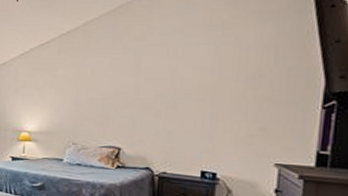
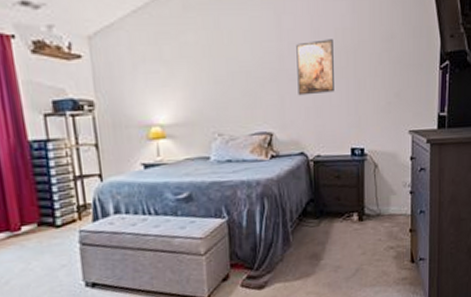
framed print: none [149,76,191,121] -> present [296,39,334,96]

